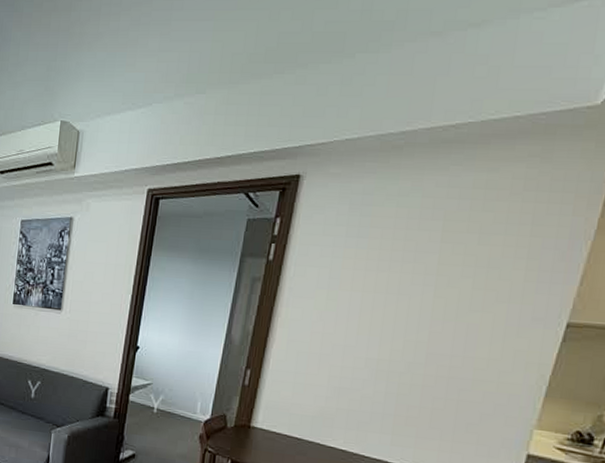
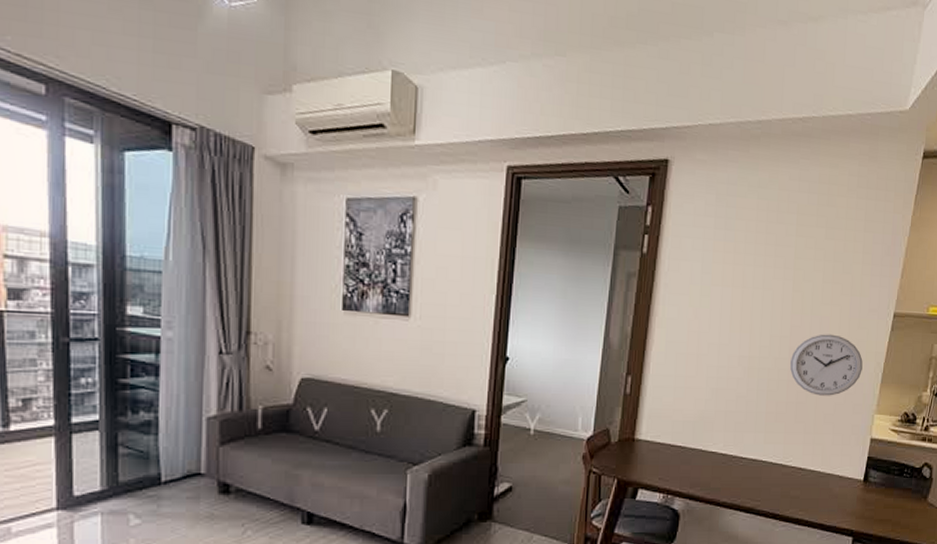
wall clock: none [425,341,521,406] -> present [789,334,863,396]

